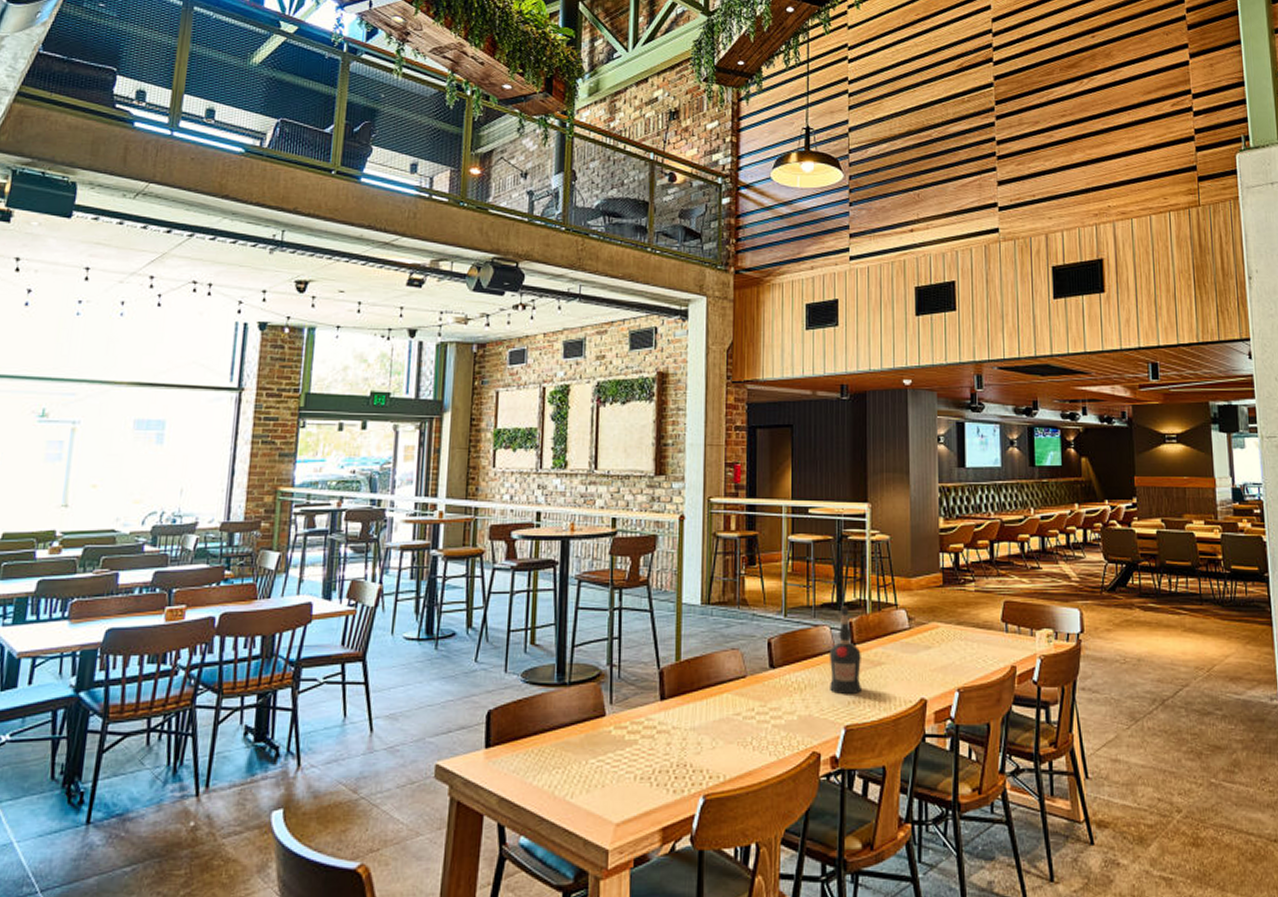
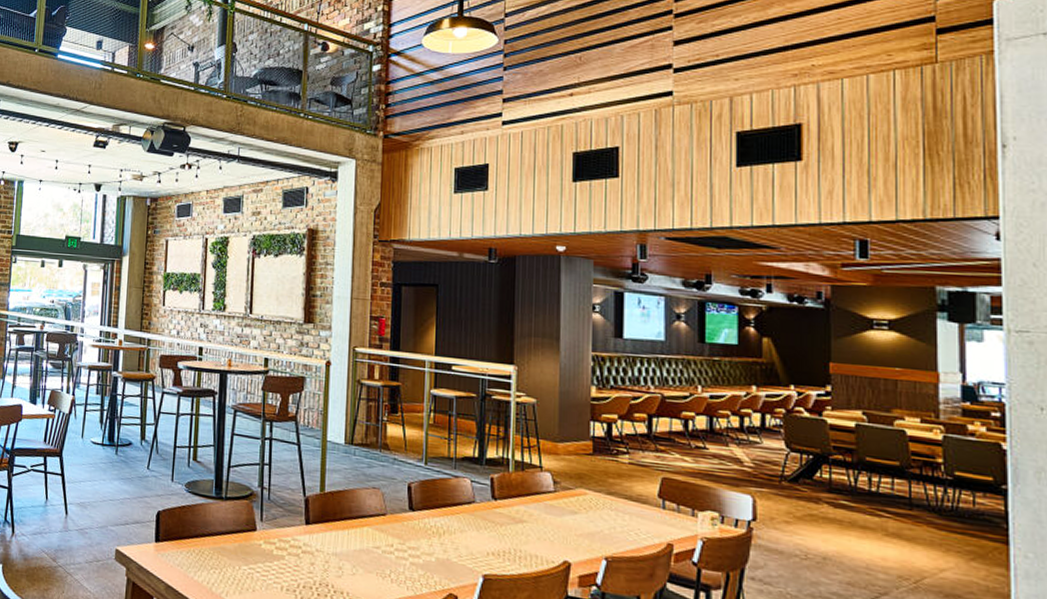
liquor bottle: present [829,606,861,695] -> none [468,461,502,547]

